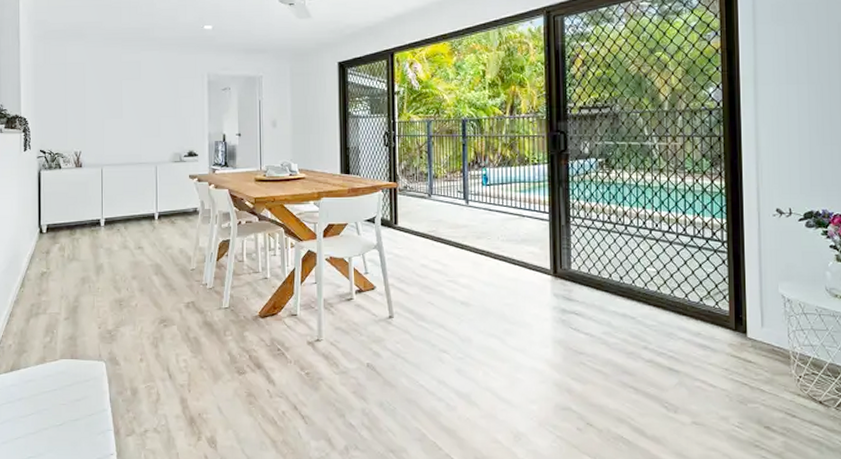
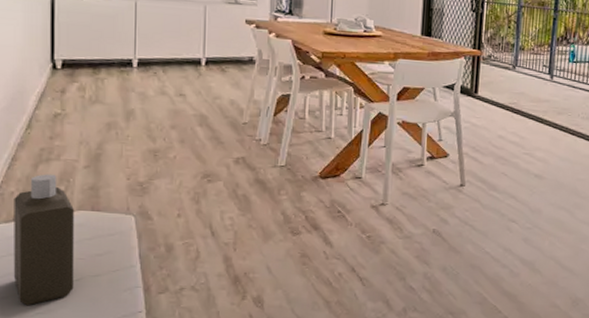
bottle: none [11,327,58,450] -> present [14,174,74,306]

